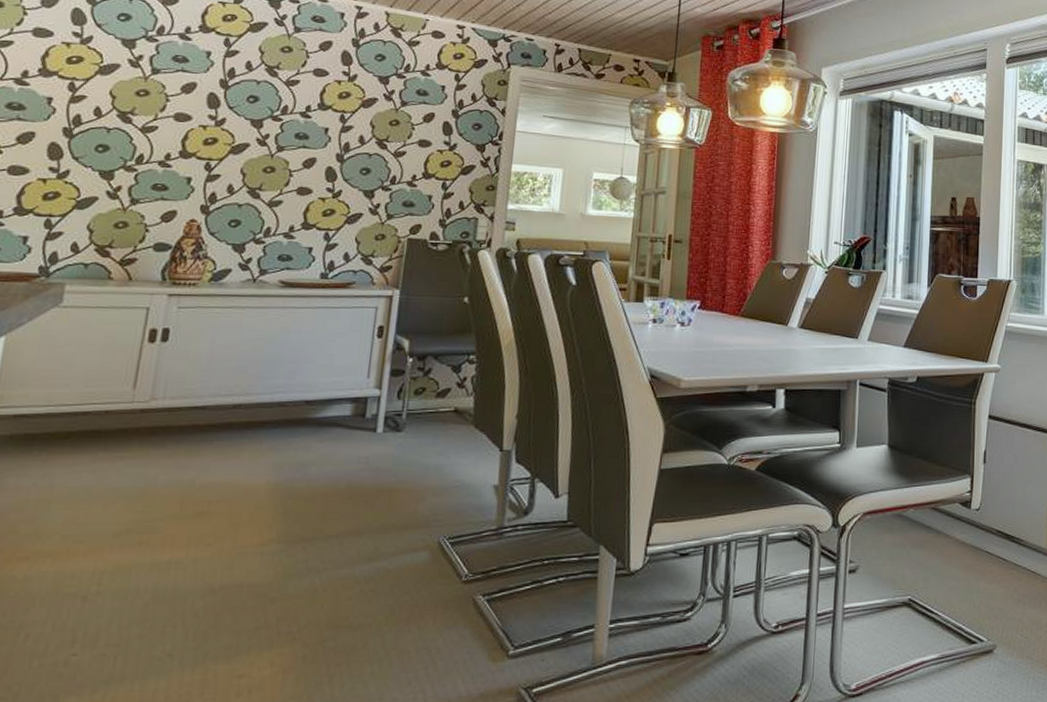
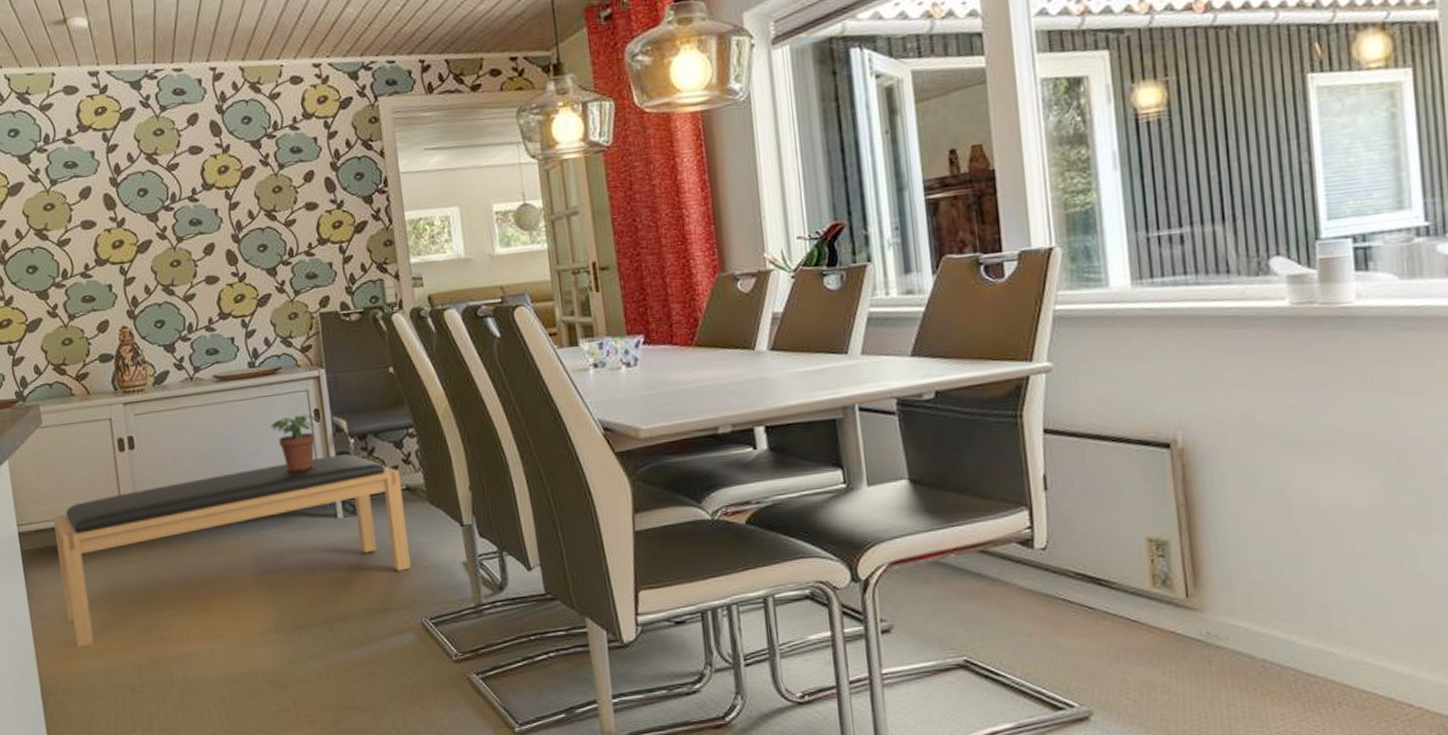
bench: none [24,372,451,548] -> present [53,454,411,647]
potted plant: none [328,330,384,383] -> present [270,414,322,472]

